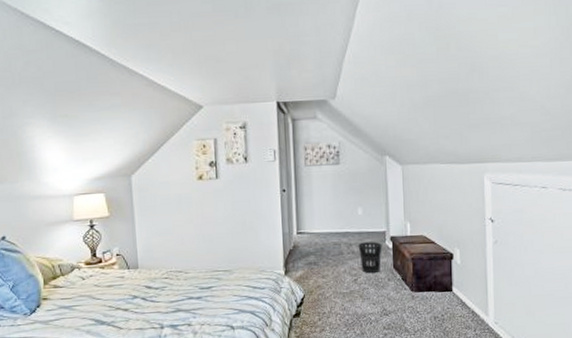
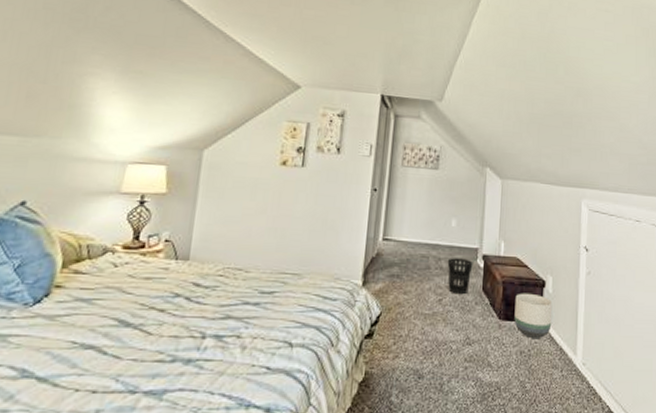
planter: none [425,266,462,306] -> present [514,293,553,339]

